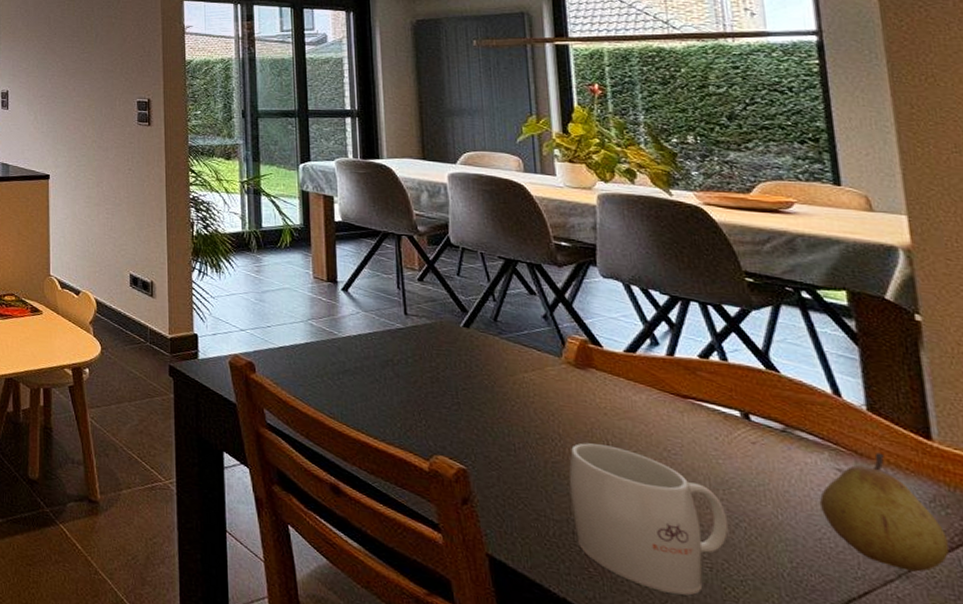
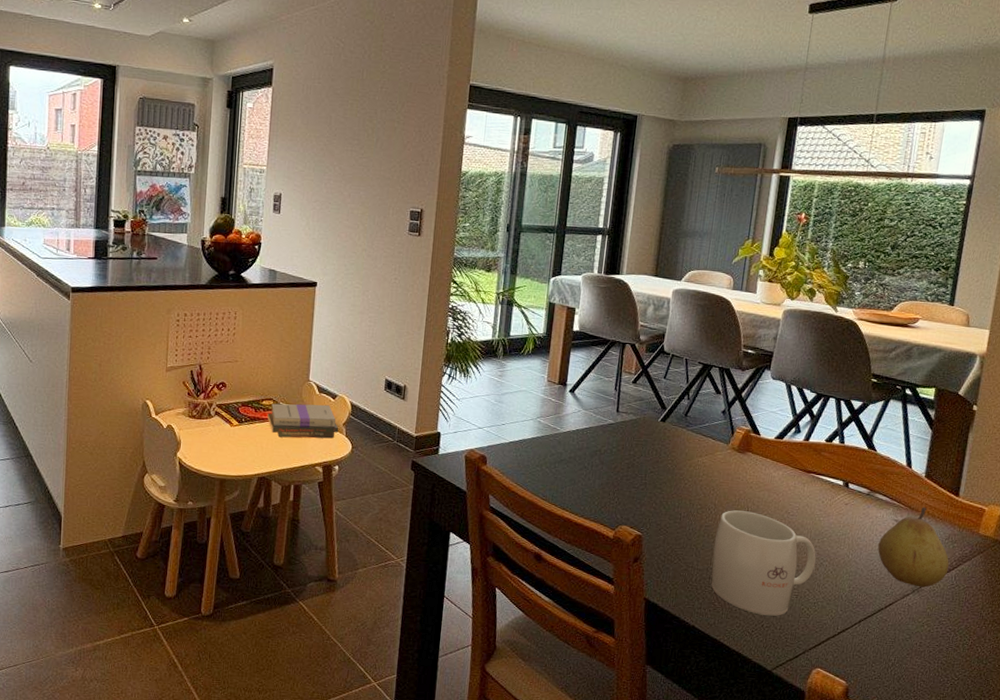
books: none [10,299,86,338] -> present [267,403,339,439]

